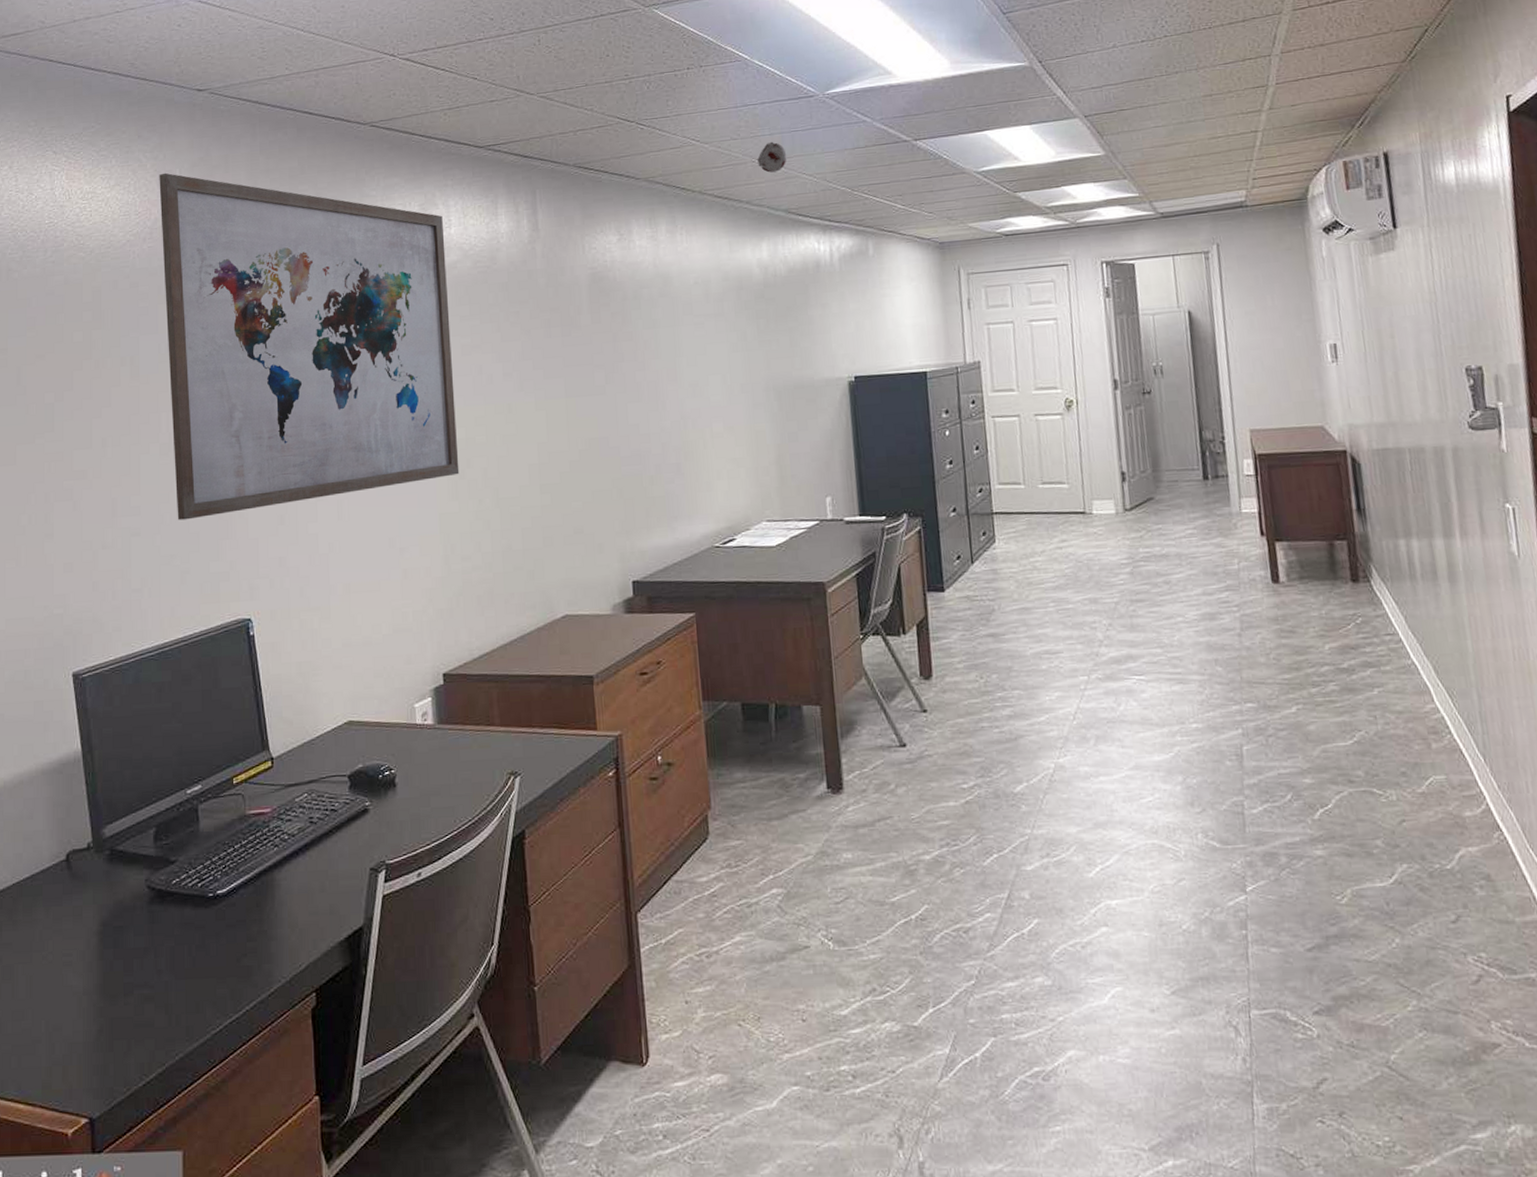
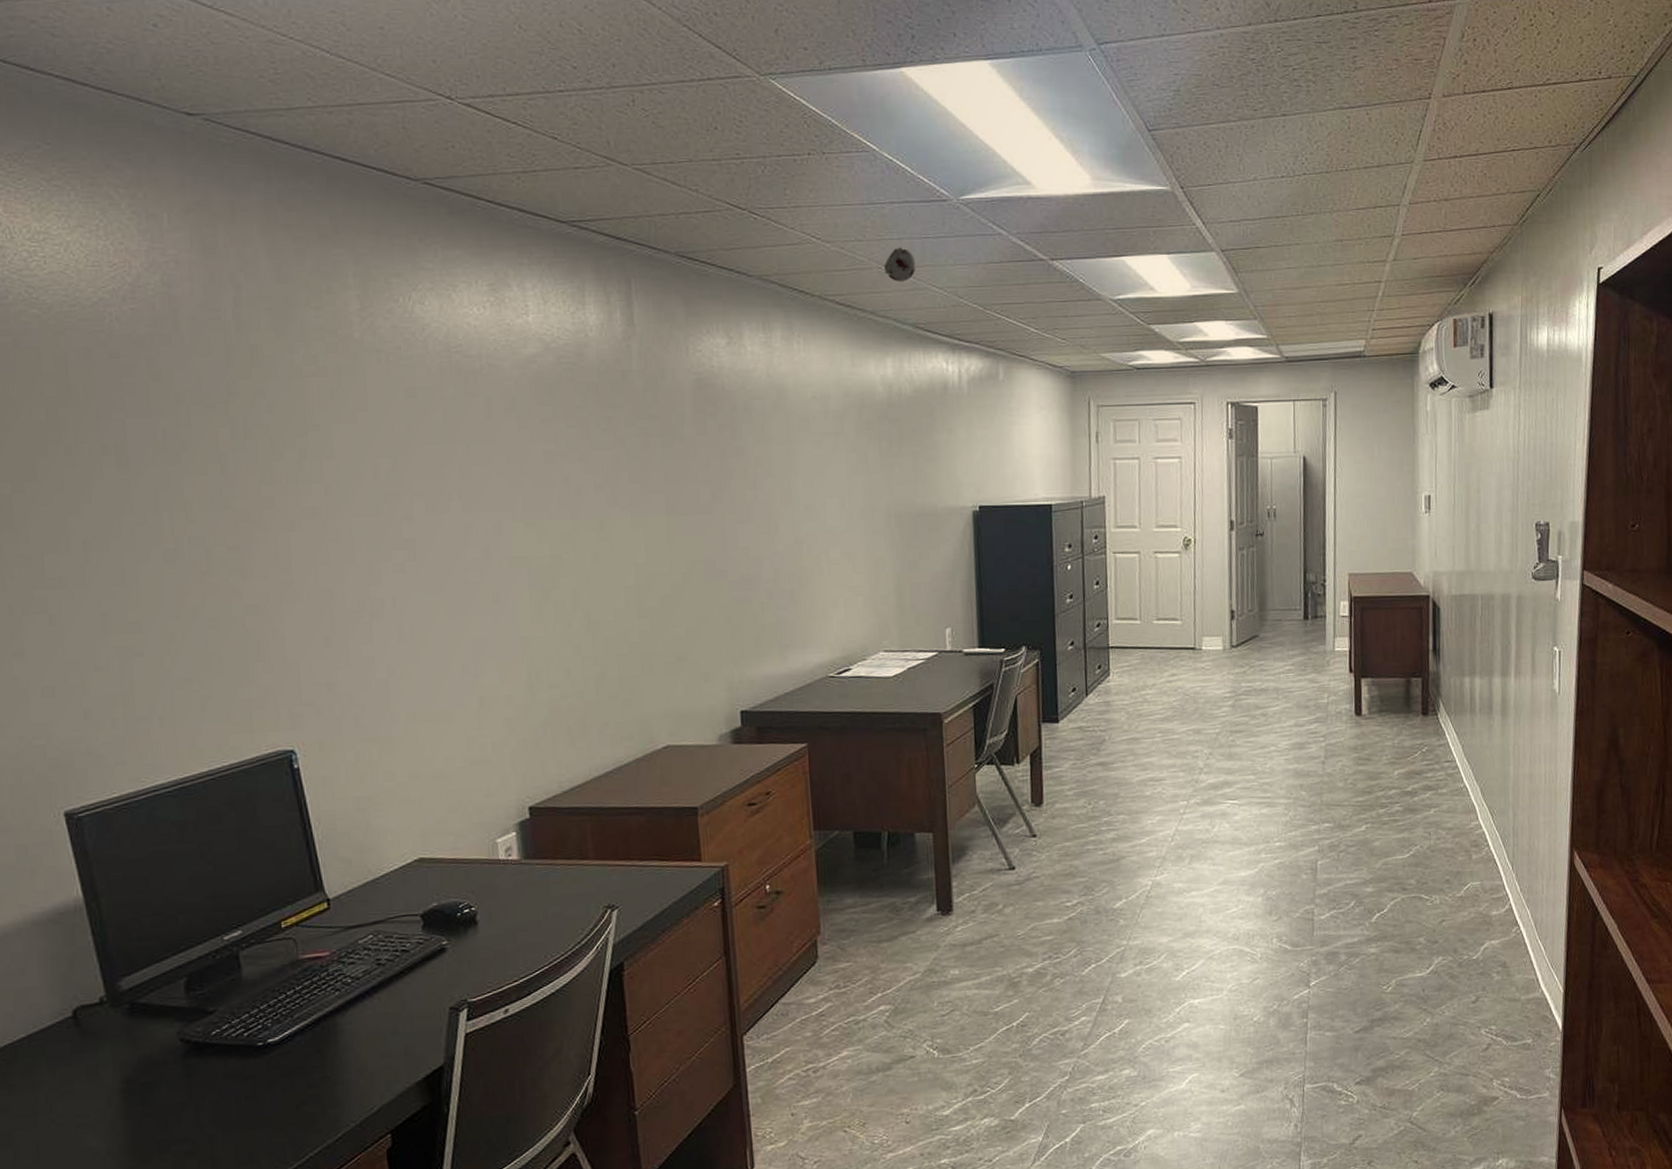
wall art: present [159,172,460,520] -> none [139,216,544,639]

